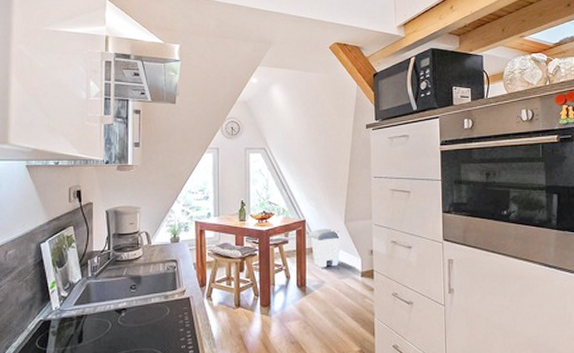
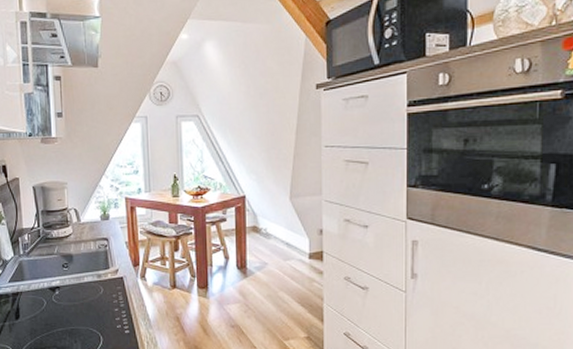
trash can: present [309,229,341,268] -> none [249,205,286,249]

